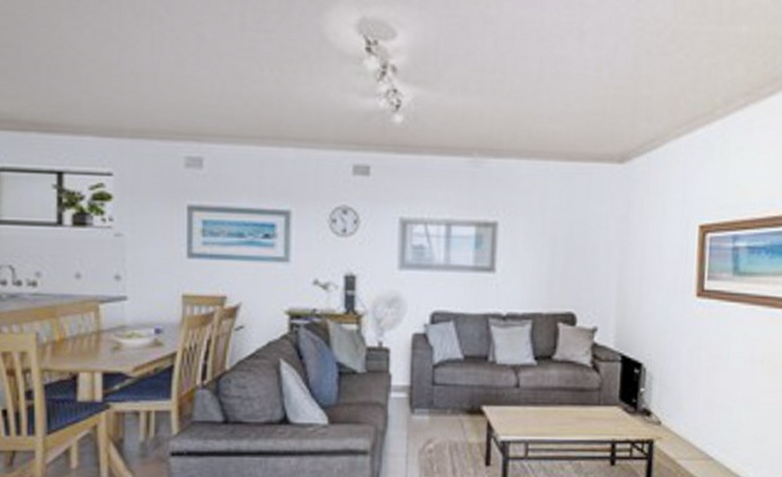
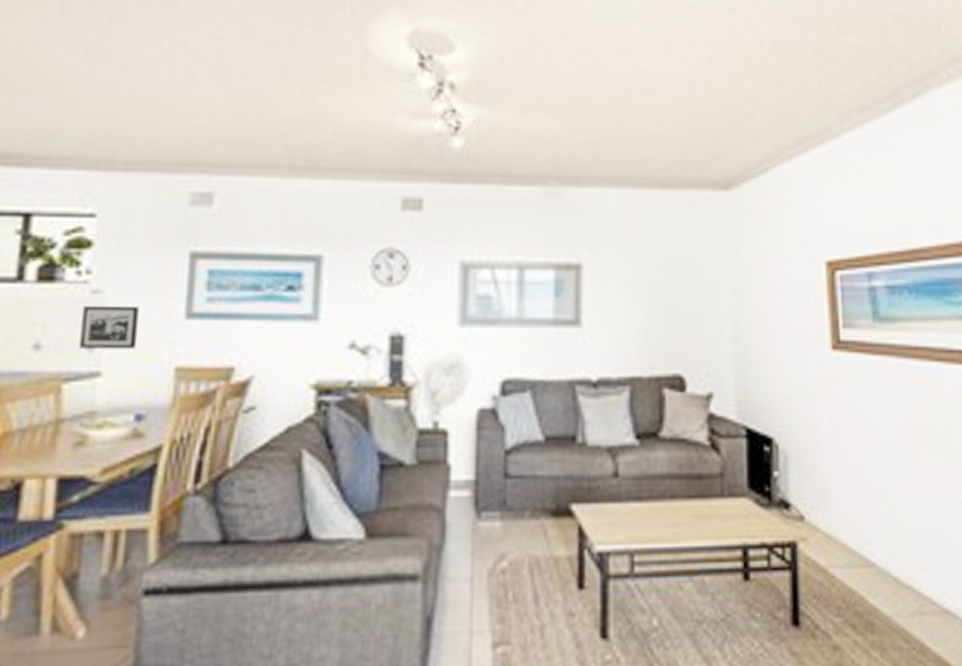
picture frame: none [109,246,152,280] -> present [79,306,140,349]

